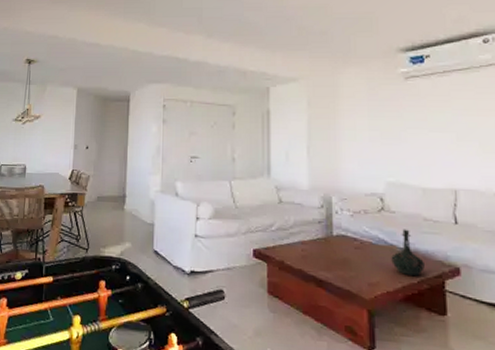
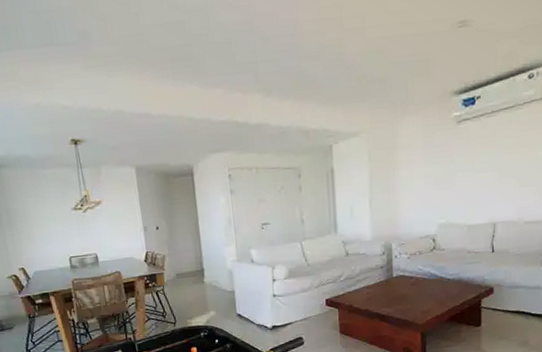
bottle: present [391,229,426,277] -> none [440,262,467,301]

